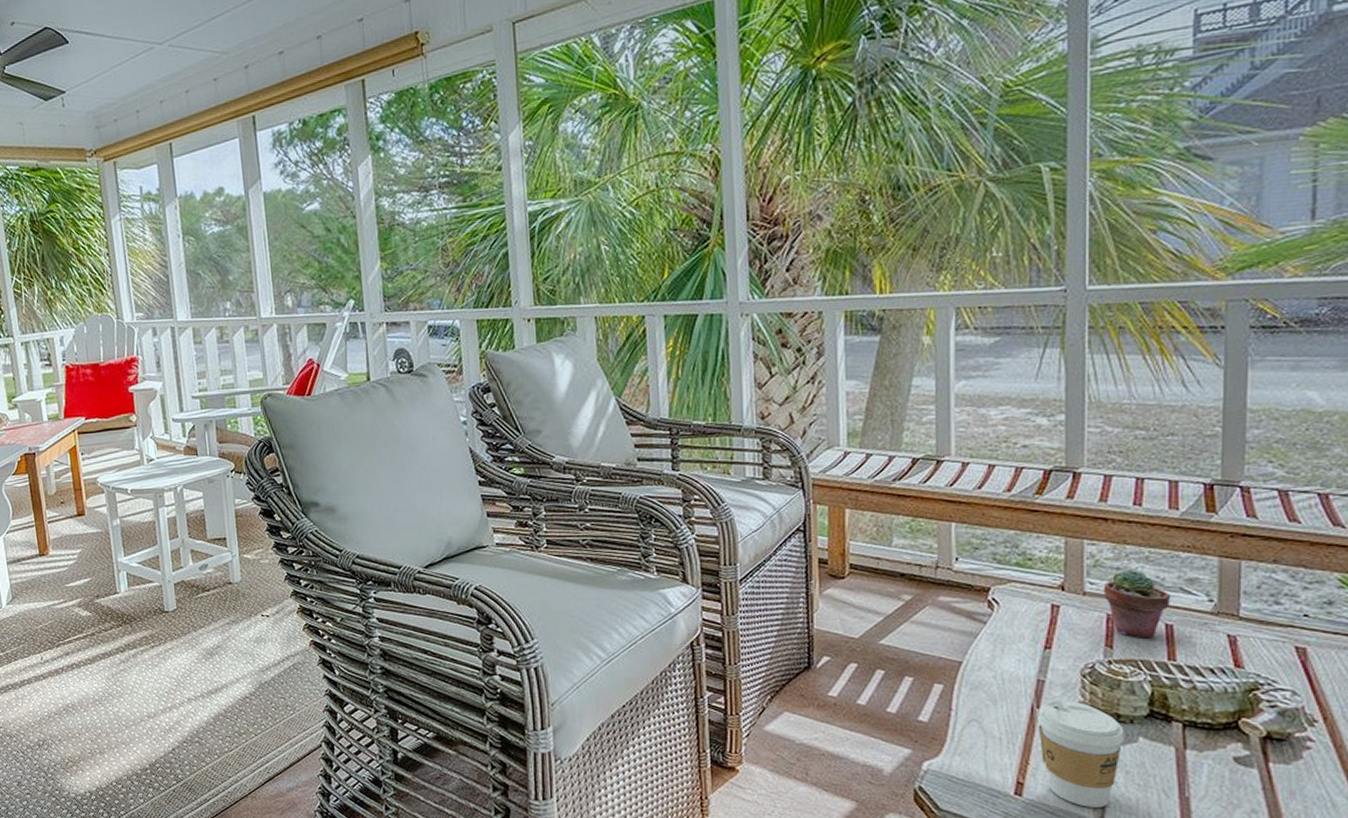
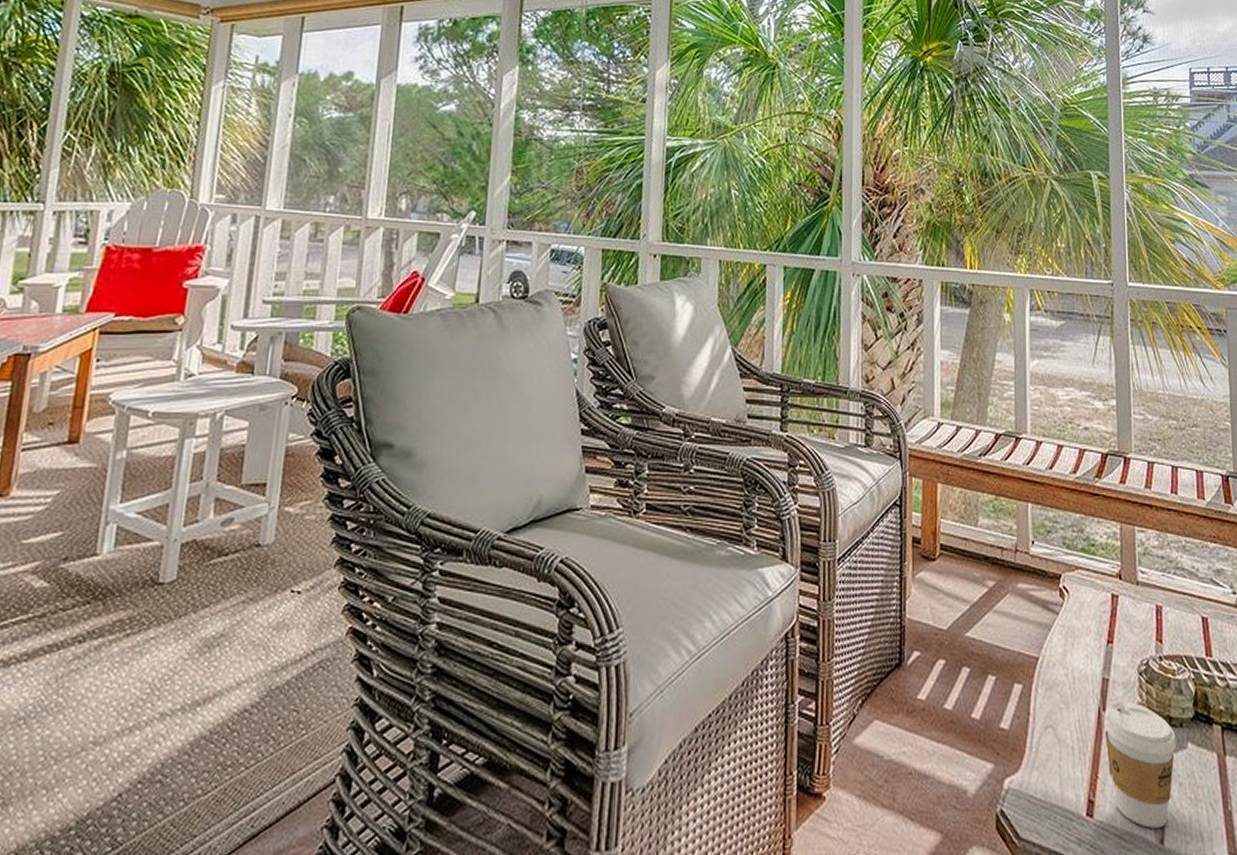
potted succulent: present [1103,570,1172,639] -> none [1152,559,1205,632]

